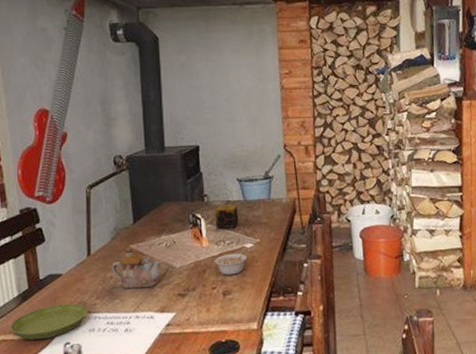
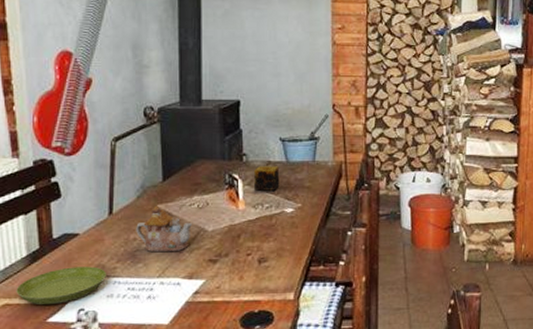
legume: present [215,250,249,275] -> none [251,215,289,241]

